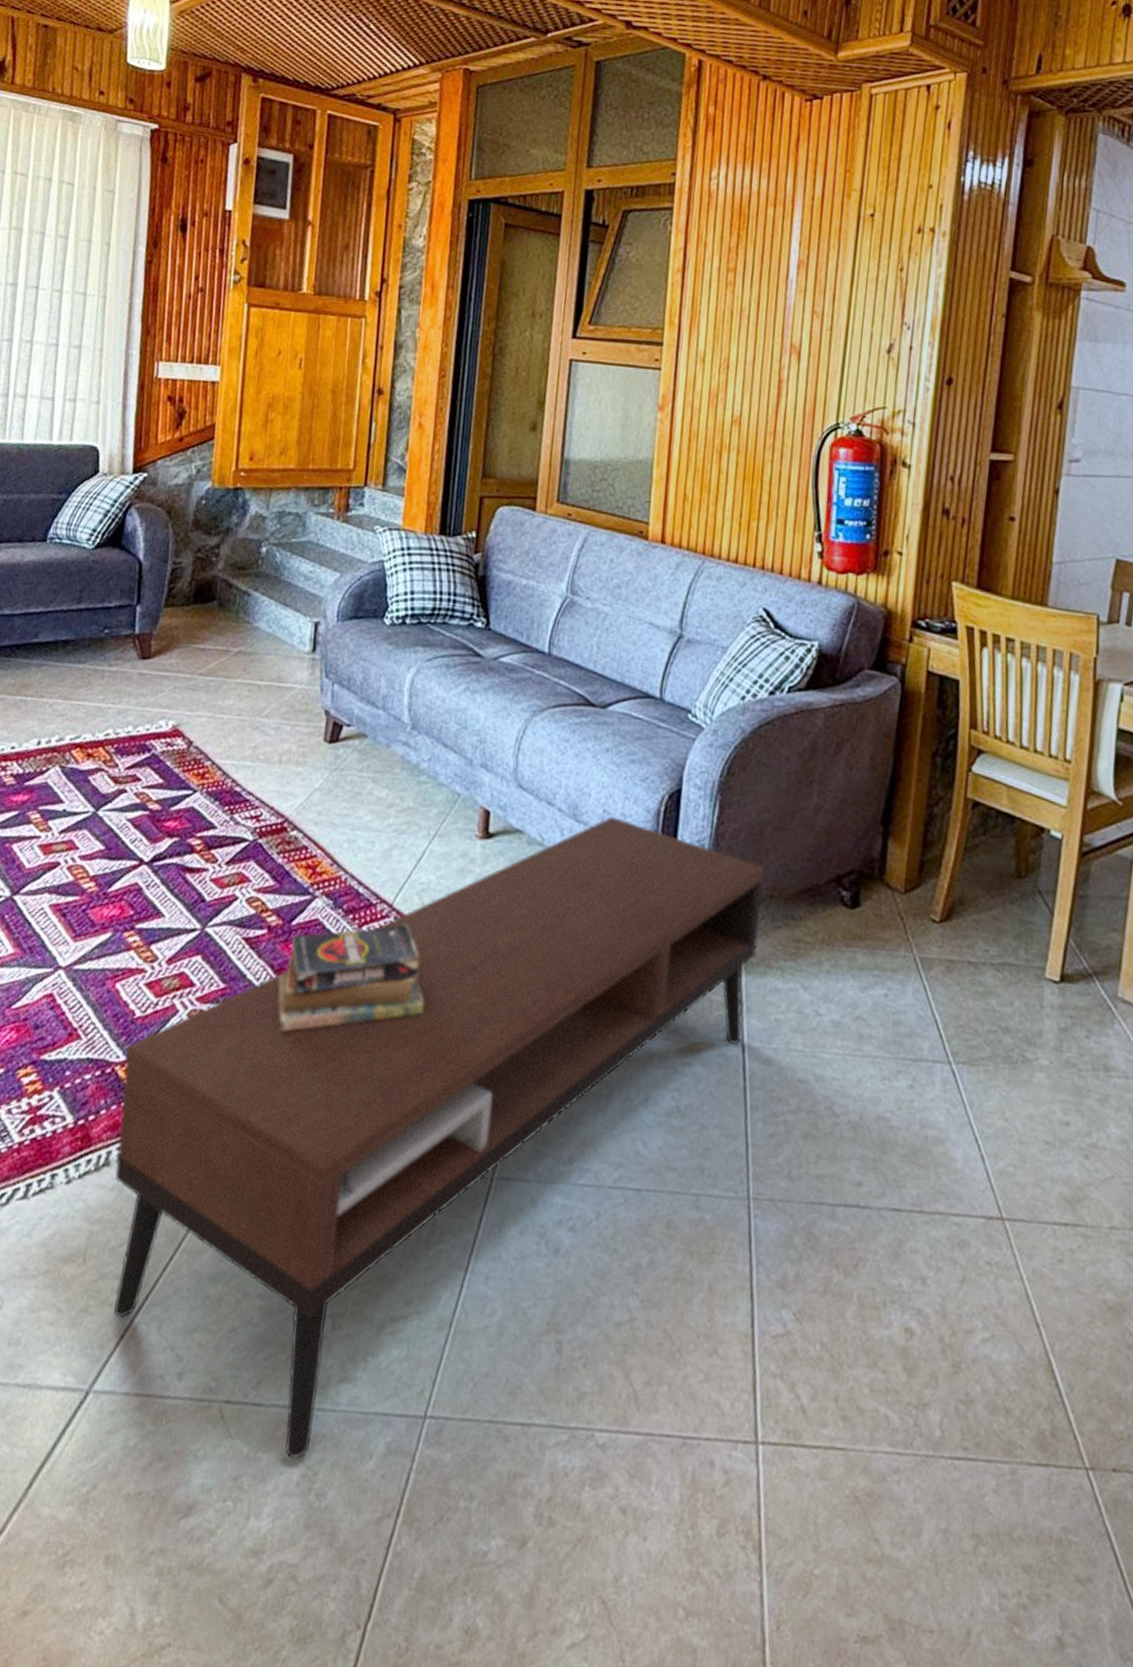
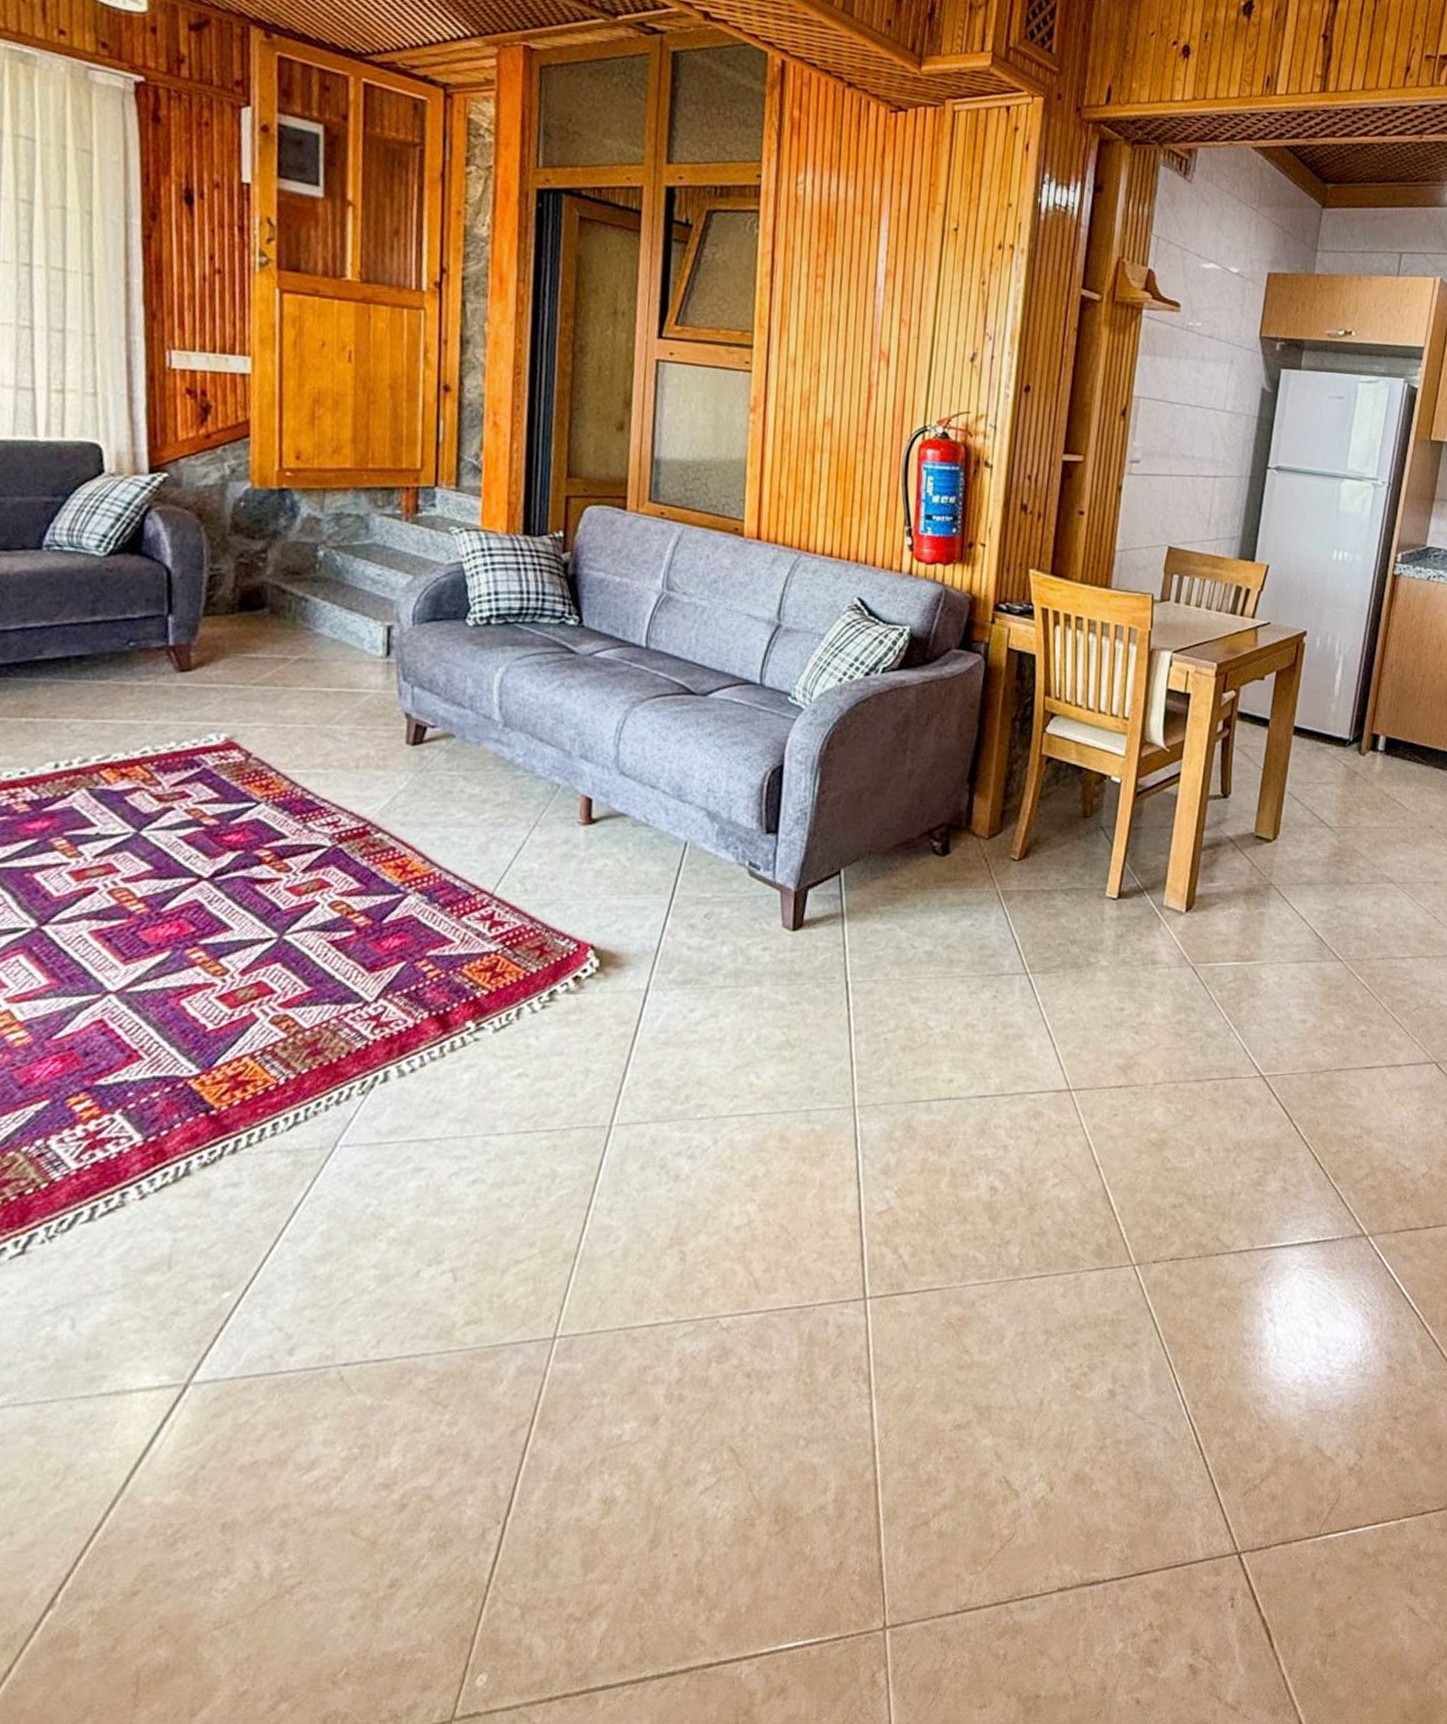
coffee table: present [113,816,765,1459] -> none [198,794,864,1398]
books: present [277,924,424,1032] -> none [371,910,532,1025]

